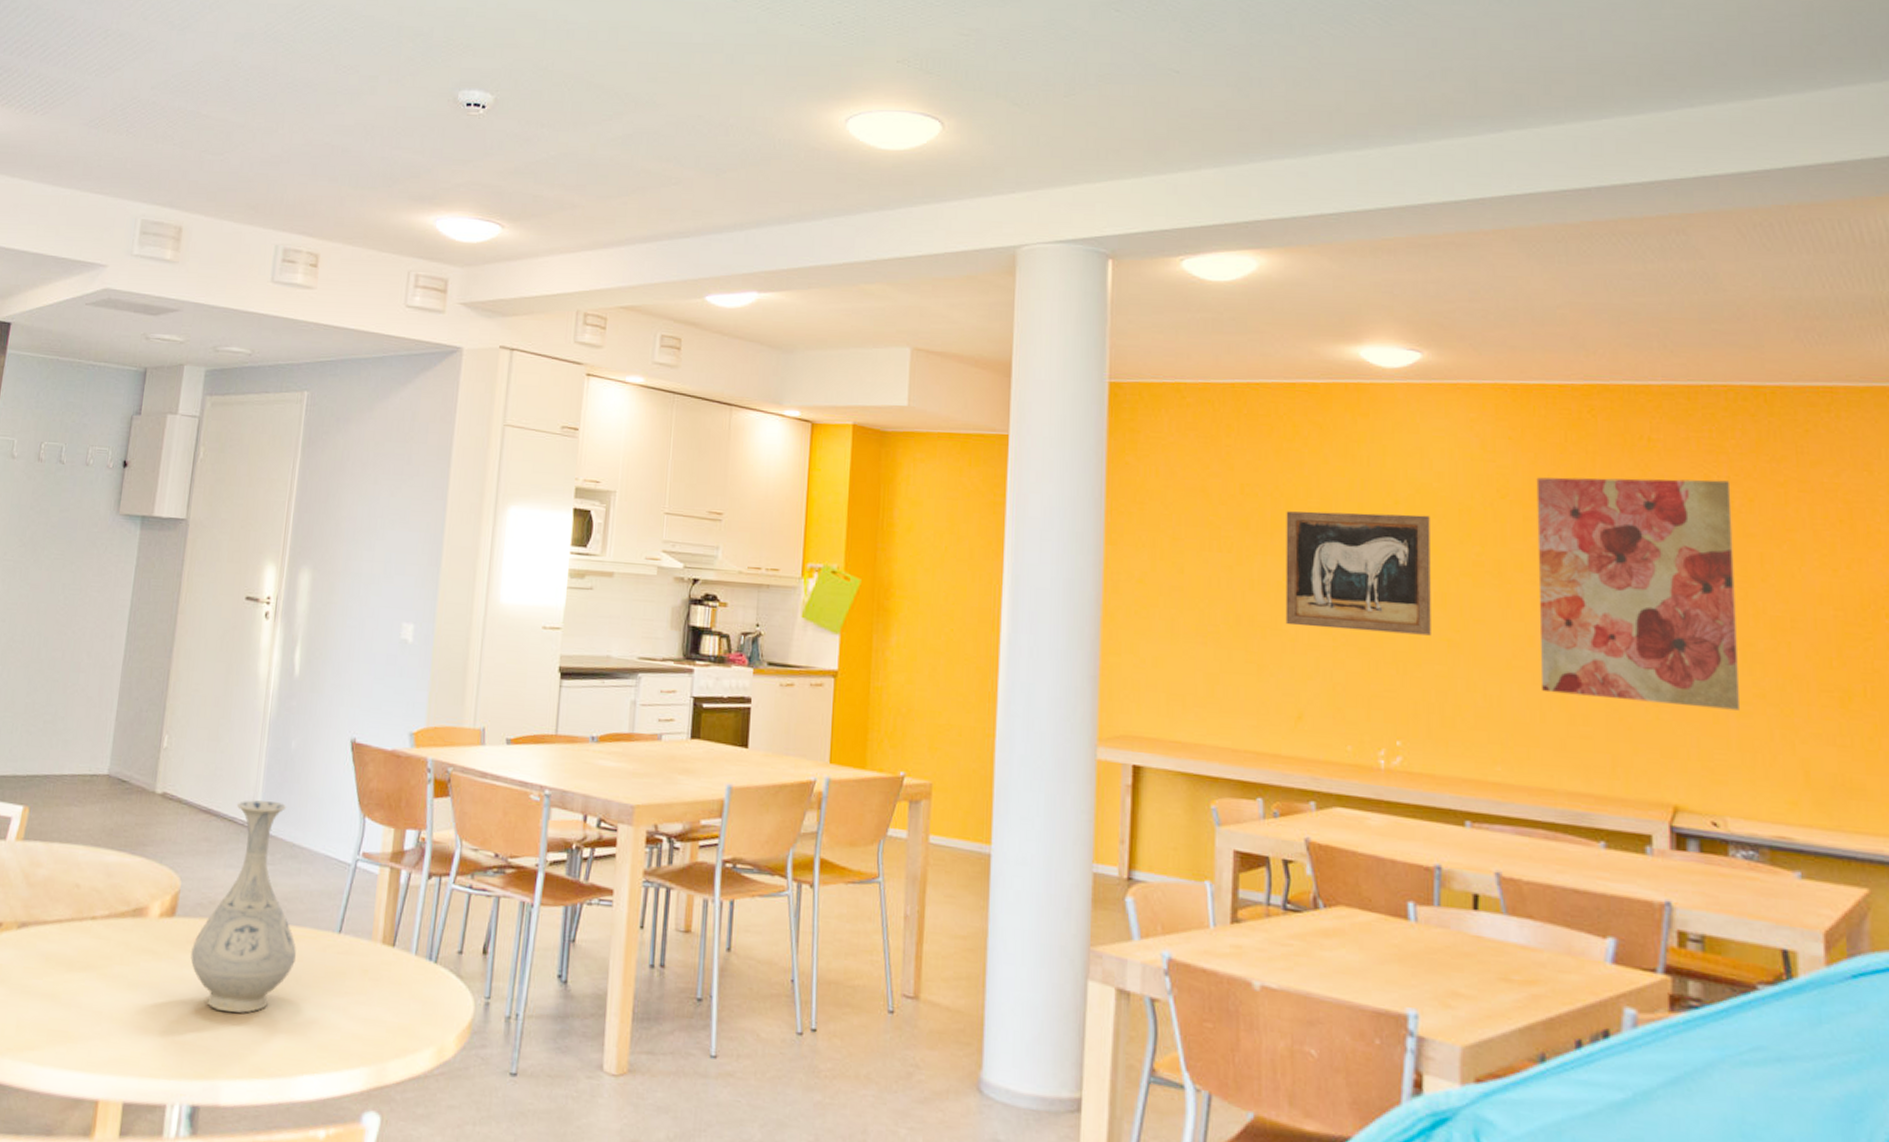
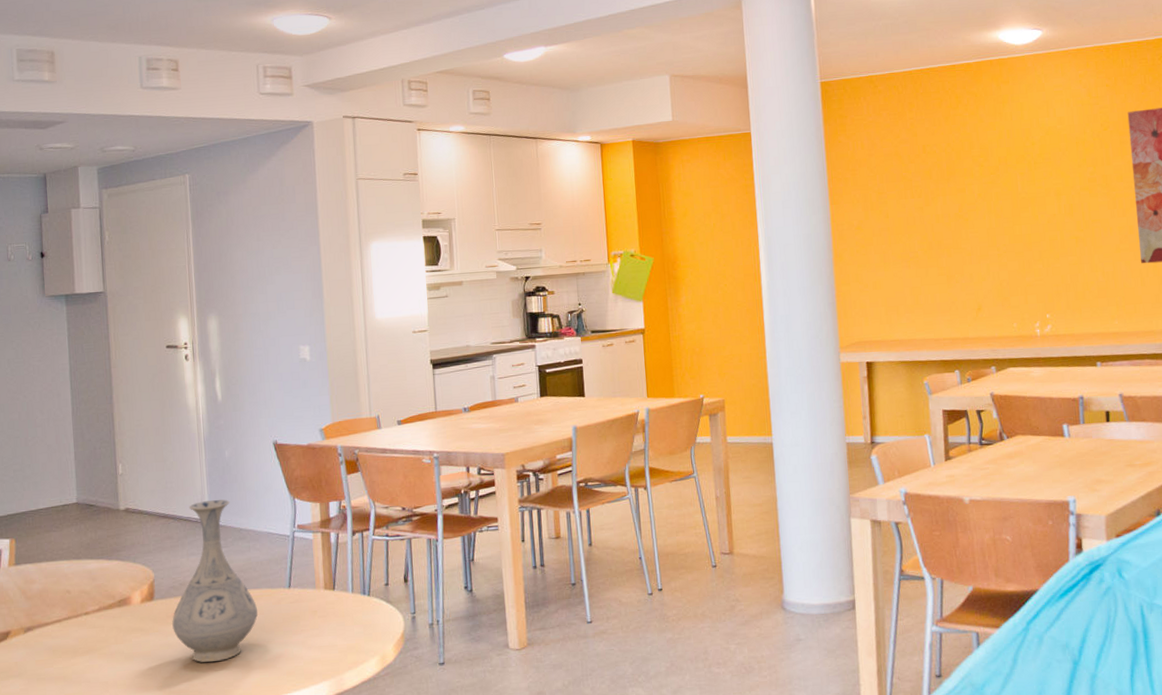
wall art: present [1285,511,1431,636] -> none [957,150,1064,244]

